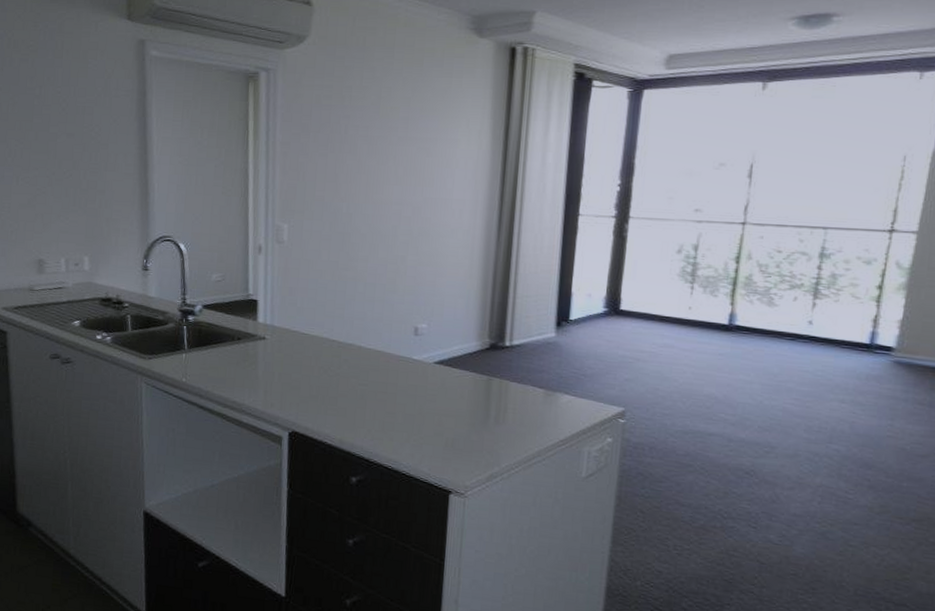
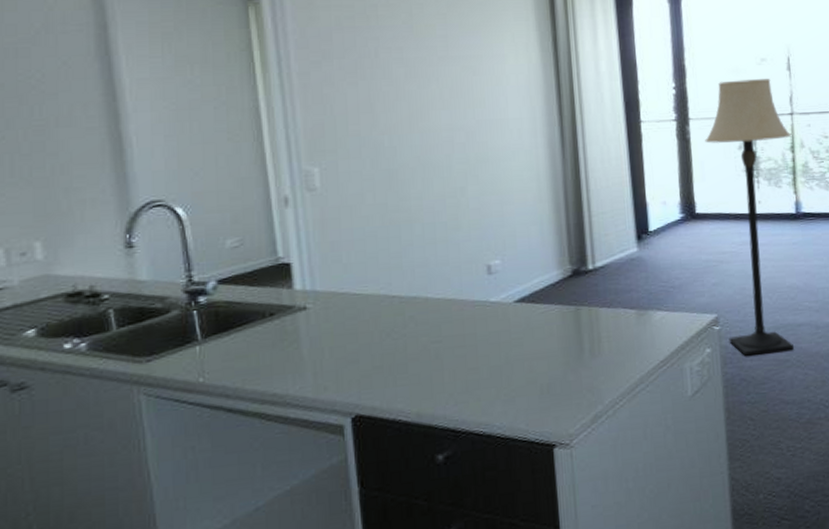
lamp: none [632,183,740,457] -> present [705,79,794,356]

